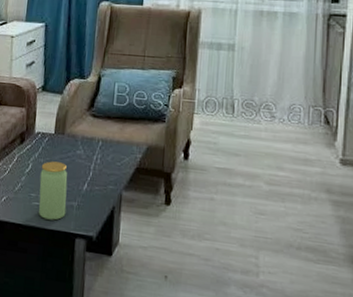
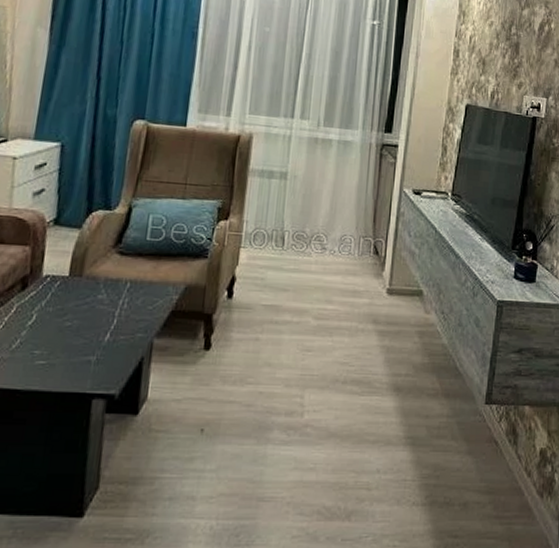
jar: present [38,161,68,220] -> none [44,309,84,381]

